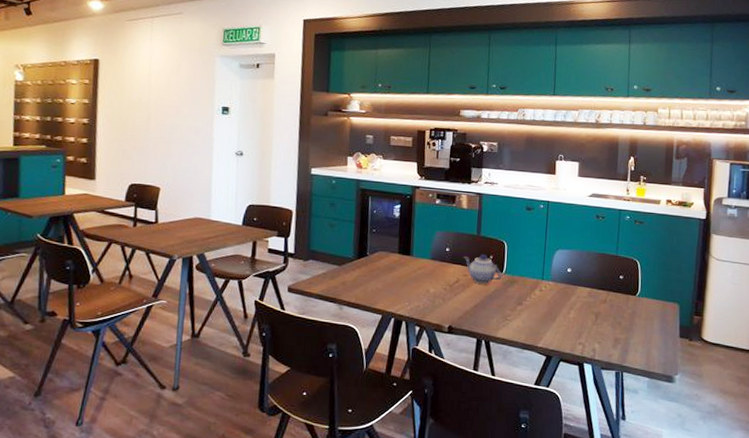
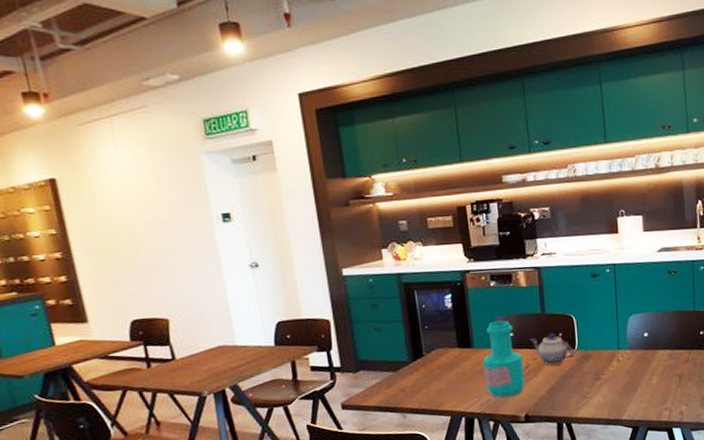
bottle: none [417,235,455,306] -> present [482,320,525,398]

